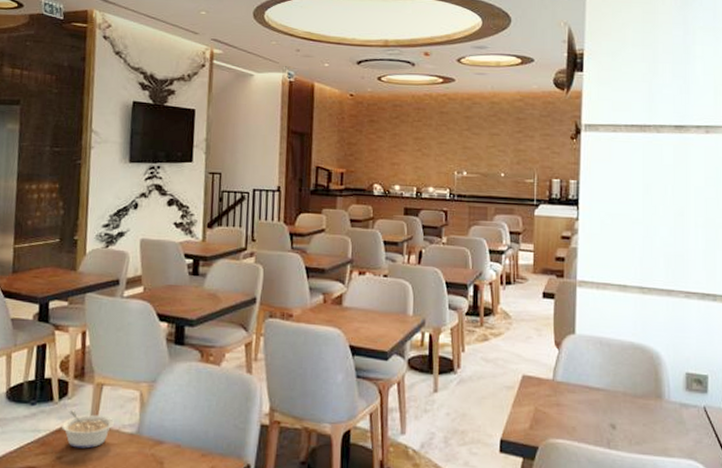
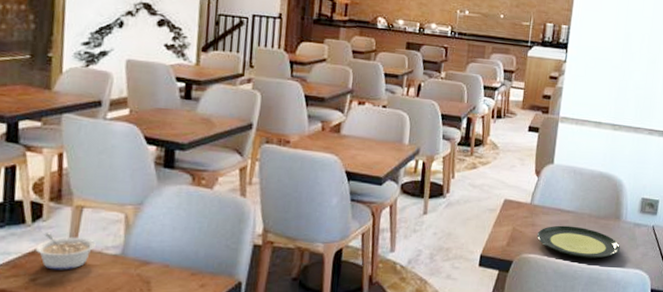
plate: none [563,405,667,446] -> present [536,225,621,259]

